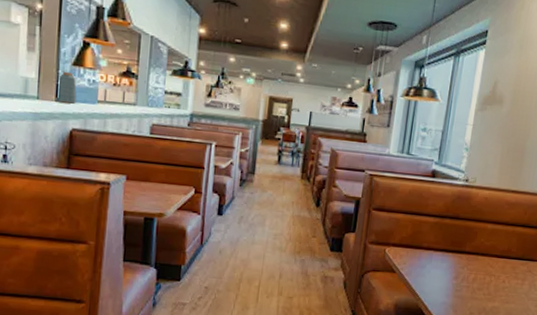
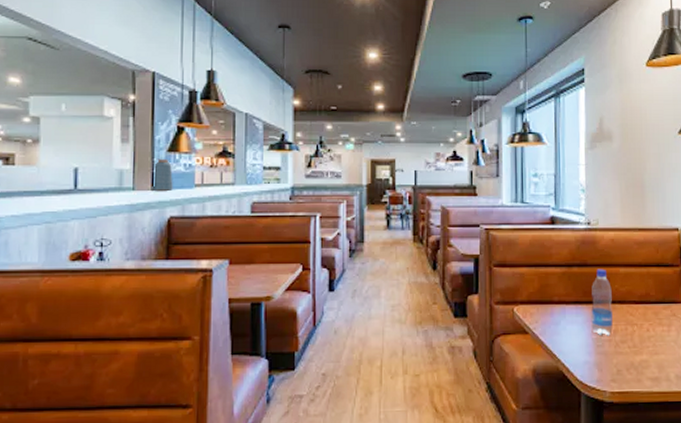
bottle: none [453,222,479,283] -> present [590,269,613,336]

